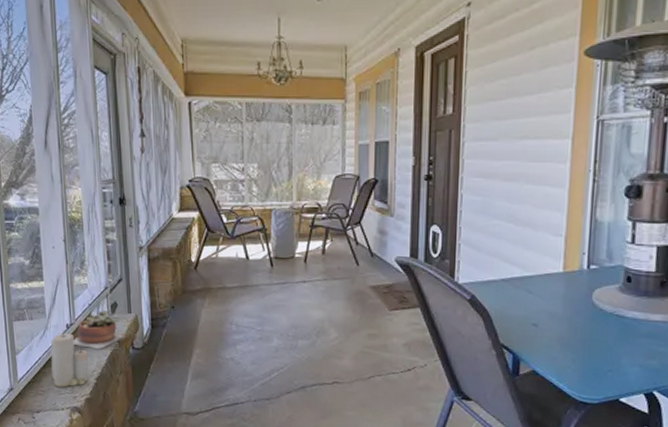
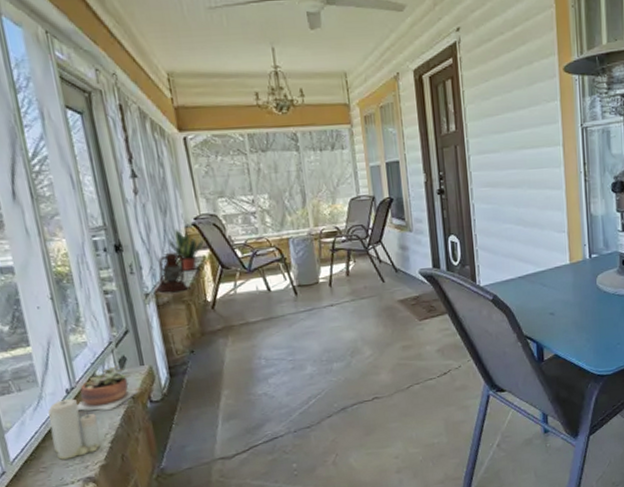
lantern: none [150,207,178,249] -> present [157,249,189,293]
potted plant: none [165,189,195,230] -> present [169,228,204,271]

